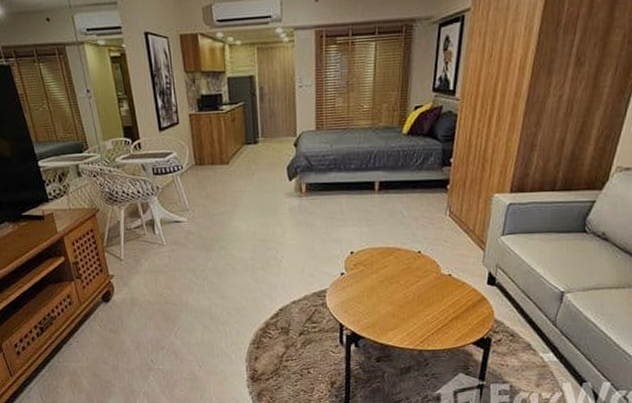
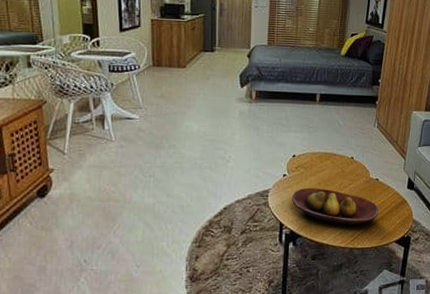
fruit bowl: none [351,286,453,326] -> present [291,188,379,226]

